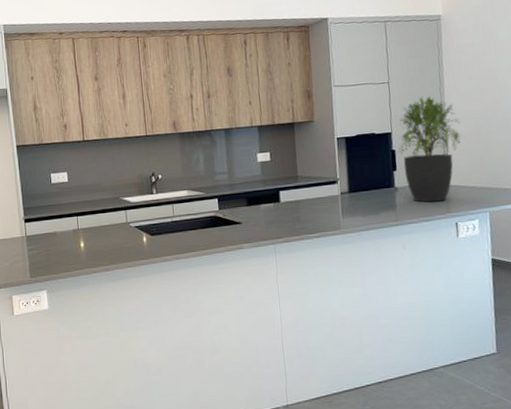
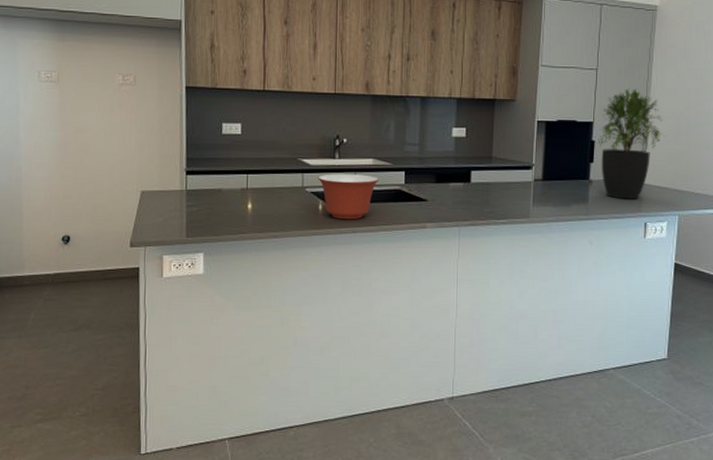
mixing bowl: none [139,205,196,249] -> present [318,174,380,220]

